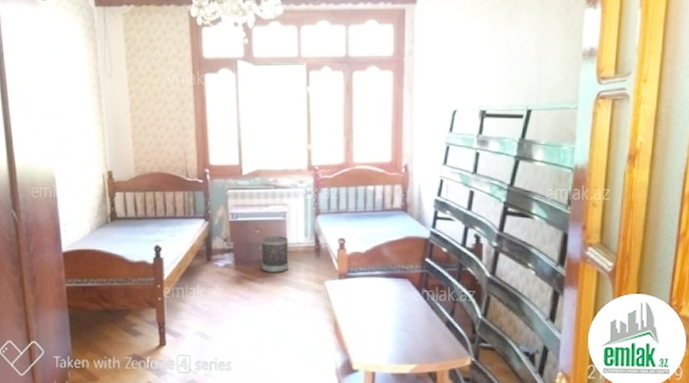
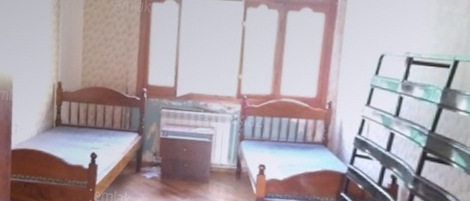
wastebasket: present [261,236,289,272] -> none [185,155,213,190]

